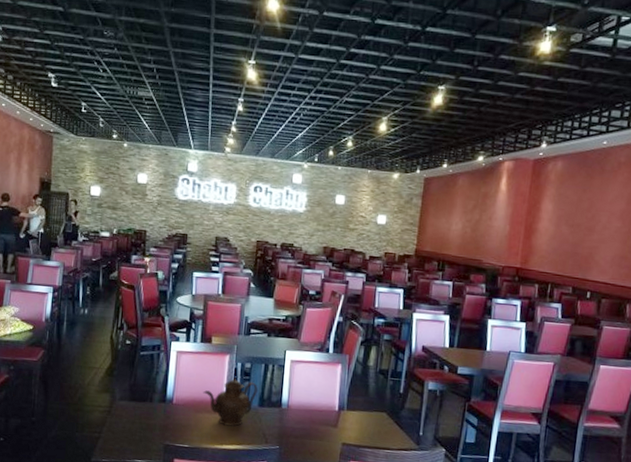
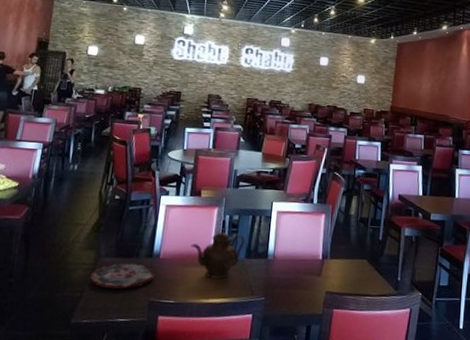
plate: none [106,406,169,432] -> present [90,262,156,290]

